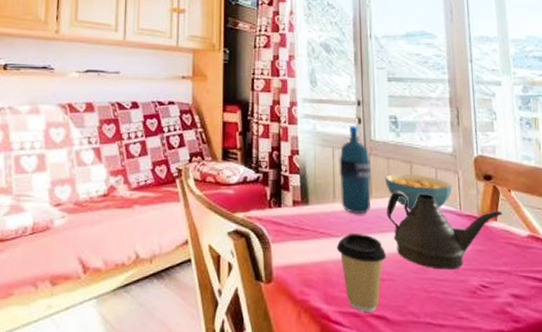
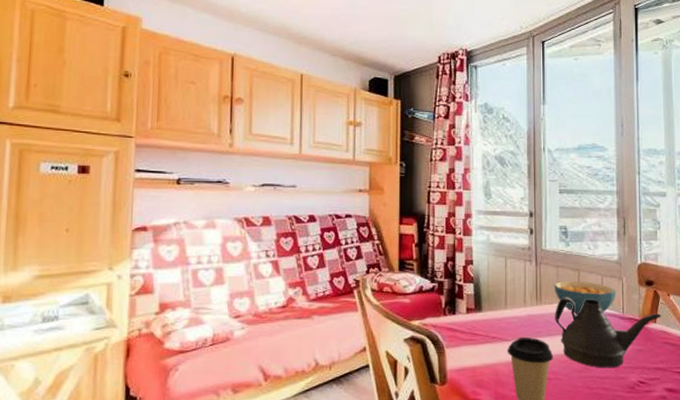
water bottle: present [339,125,371,215] -> none [511,235,541,320]

